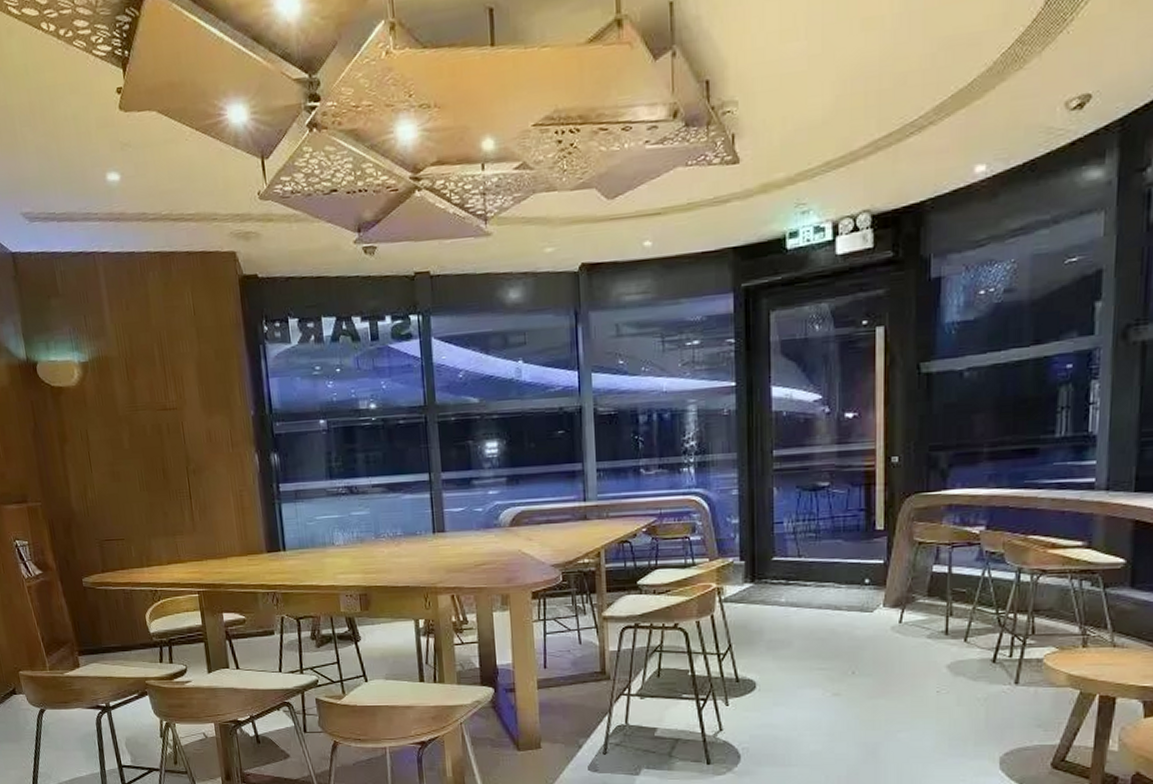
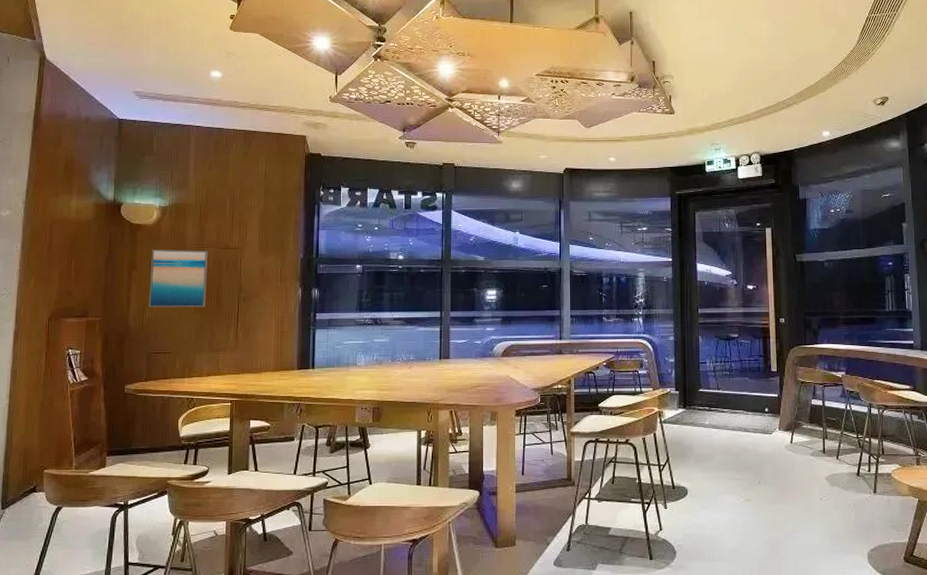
wall art: none [80,414,153,488] -> present [148,249,208,308]

